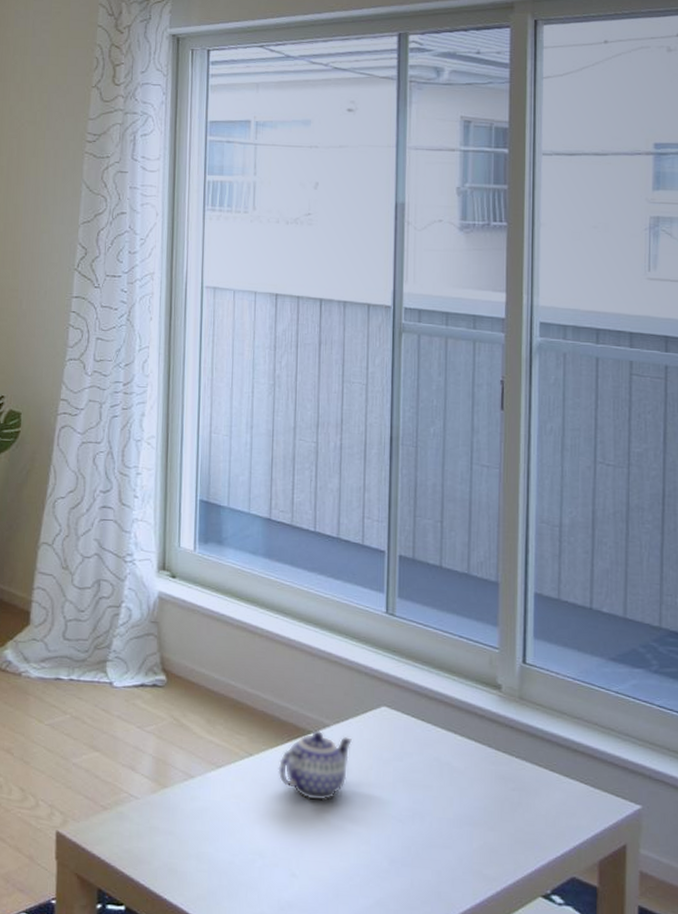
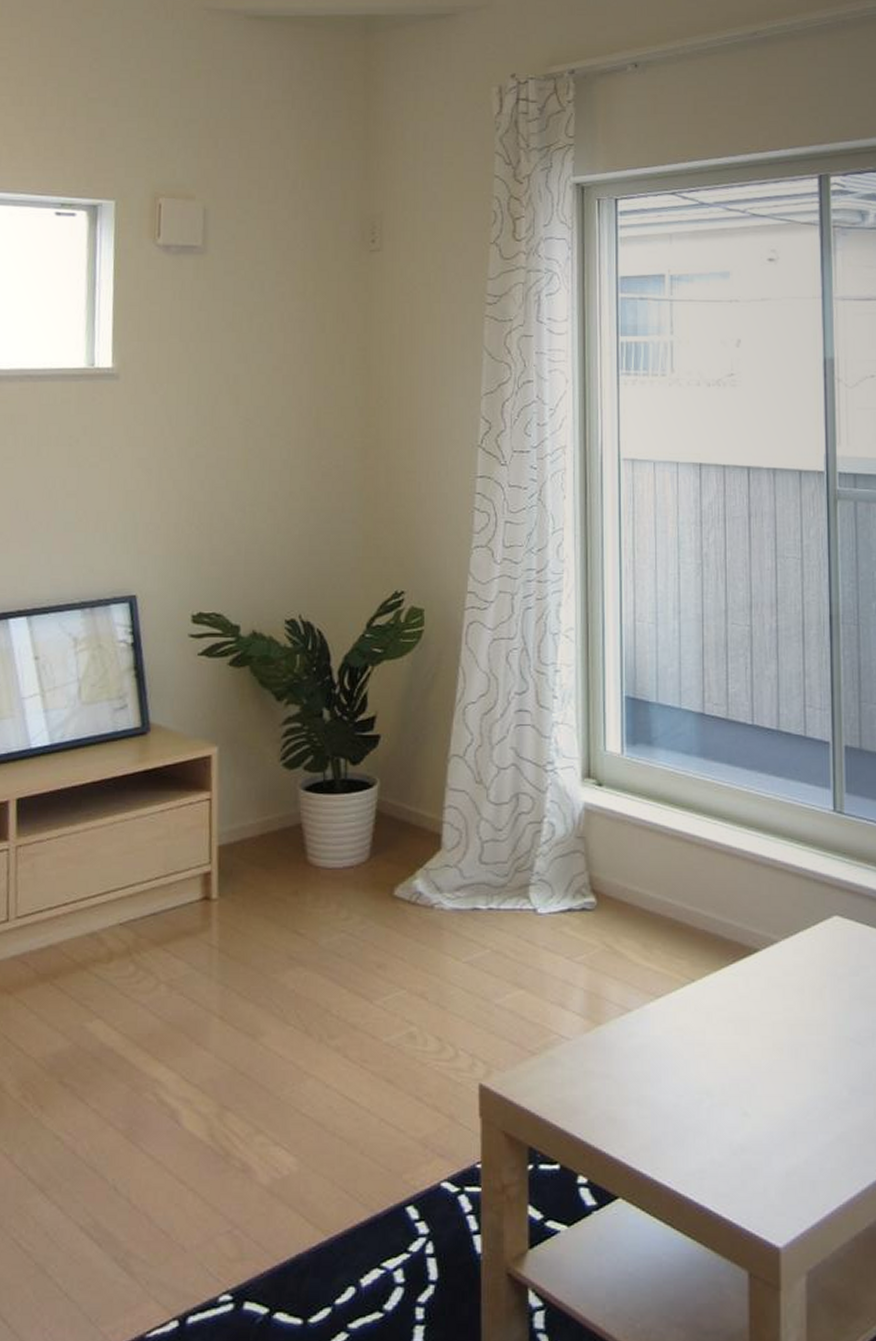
teapot: present [278,730,352,801] -> none [723,947,803,1027]

